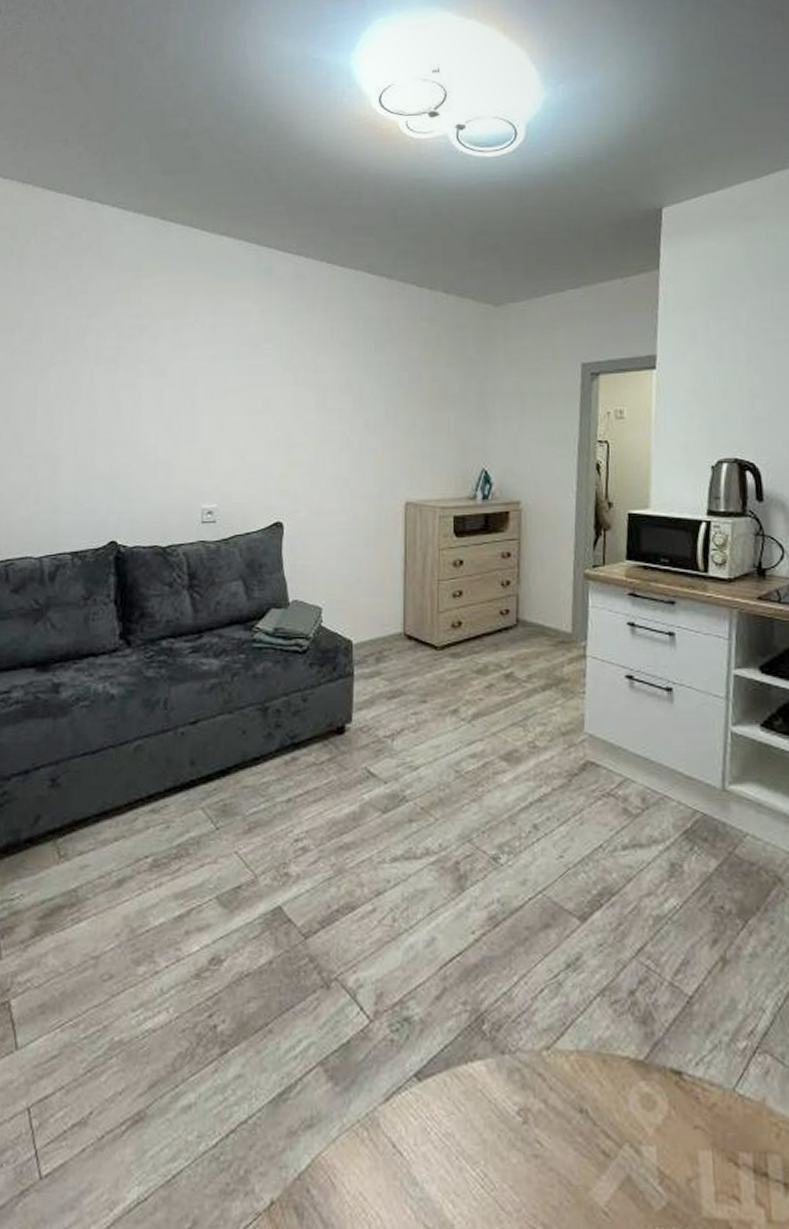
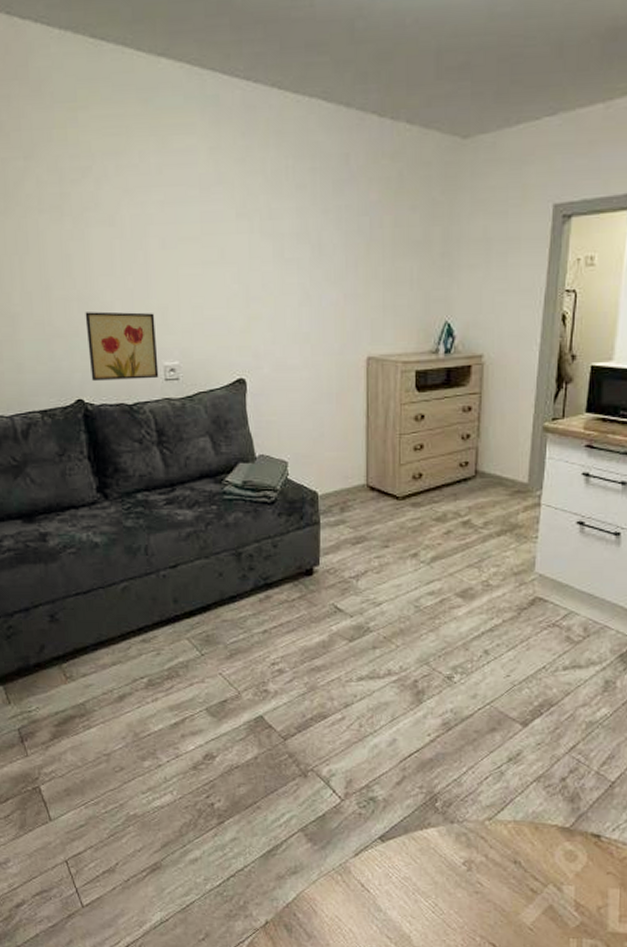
wall art: none [127,455,197,523] -> present [85,311,159,382]

